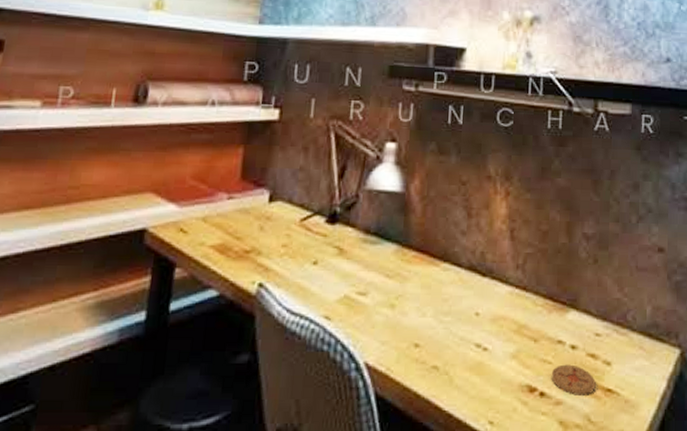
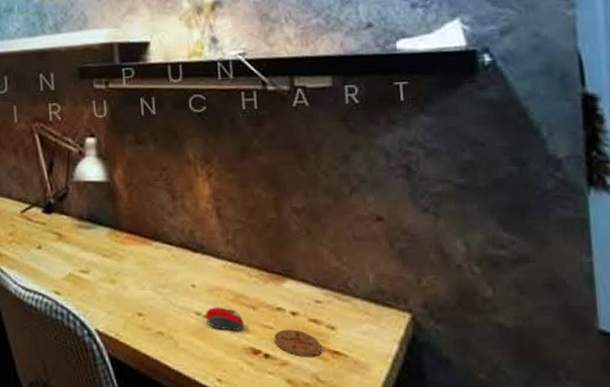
computer mouse: none [485,338,523,366] -> present [205,307,244,331]

